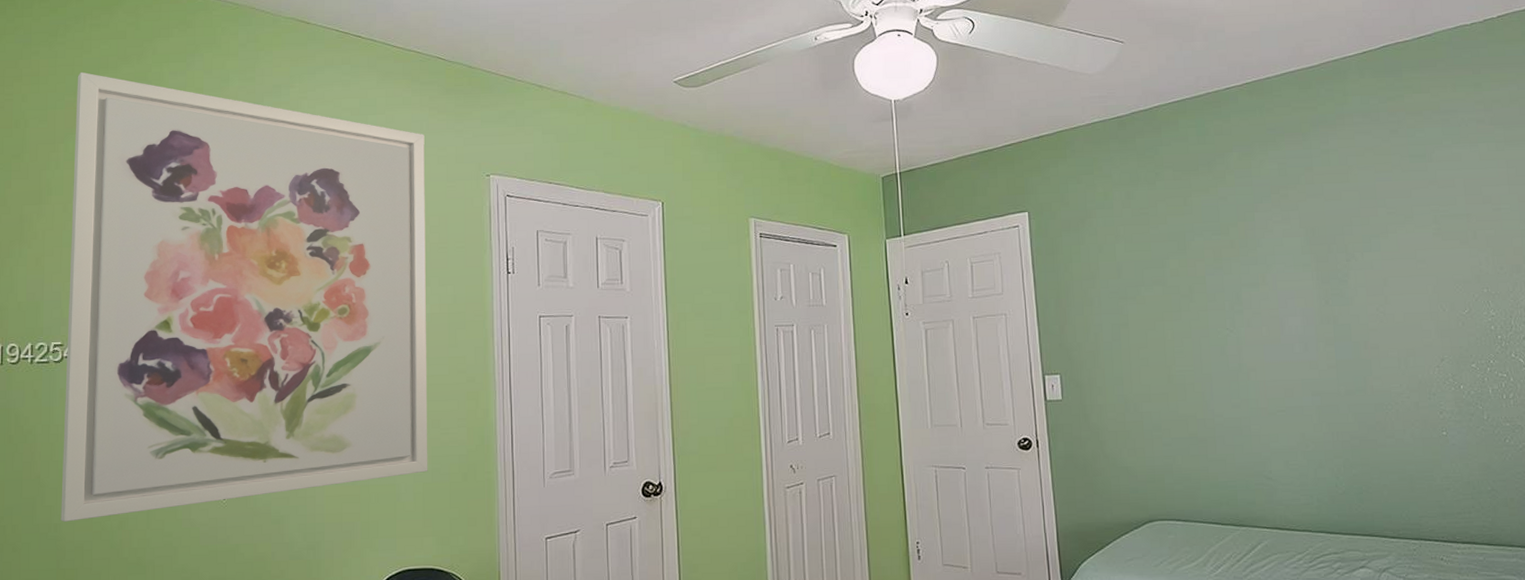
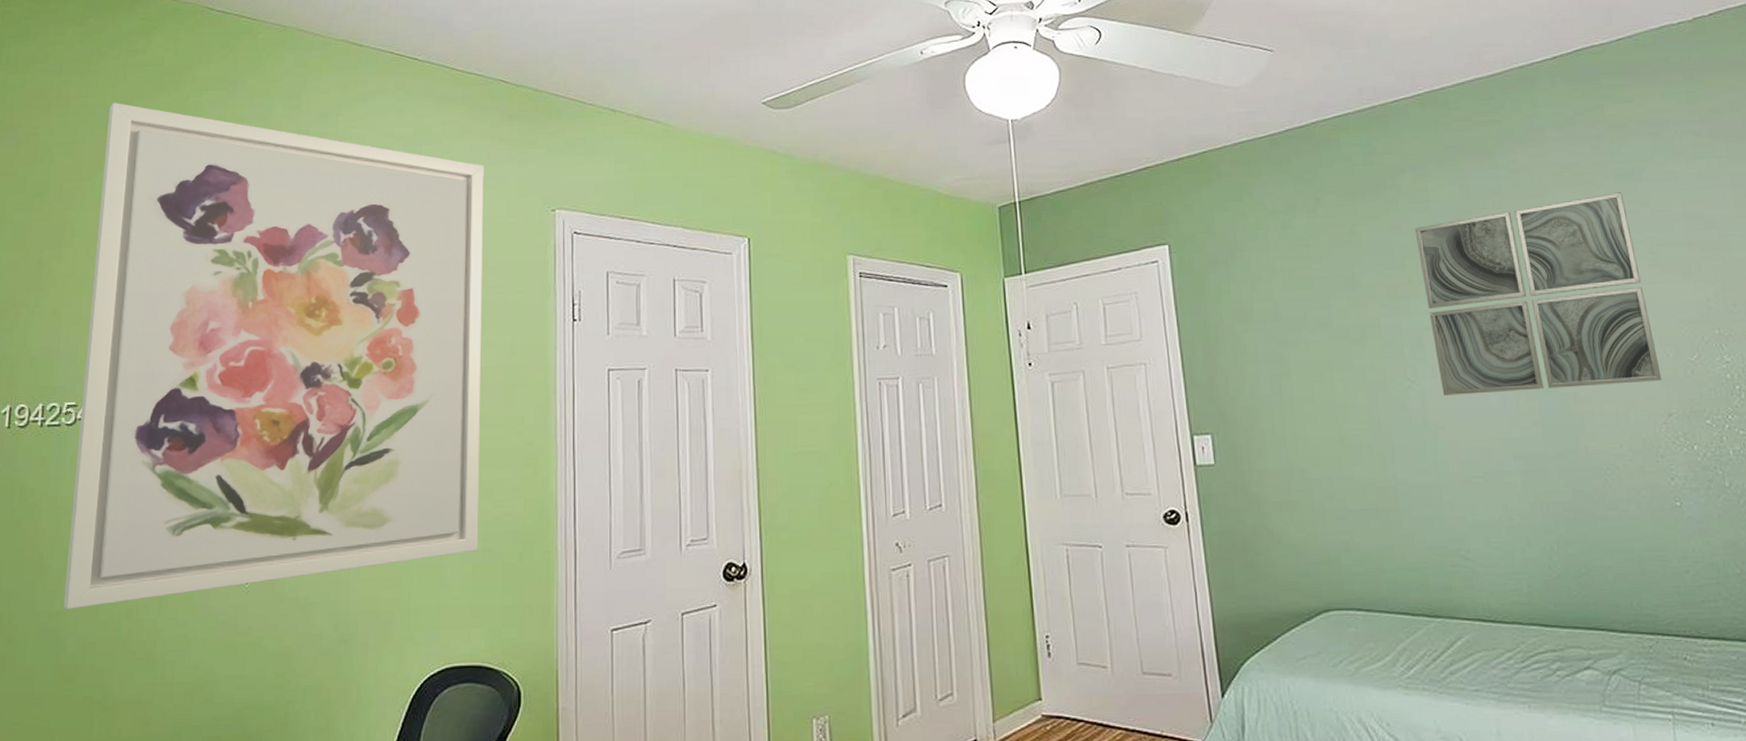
wall art: none [1238,171,1438,343] -> present [1414,192,1662,396]

